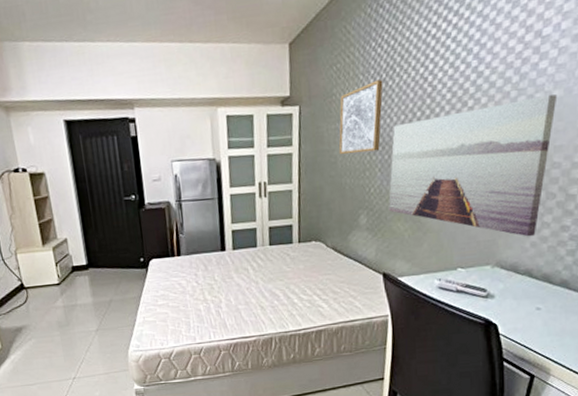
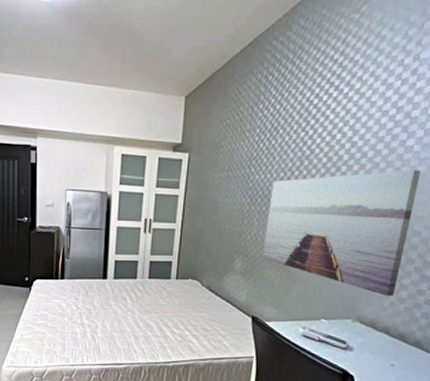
wall art: present [338,79,383,155] -> none [221,138,267,202]

